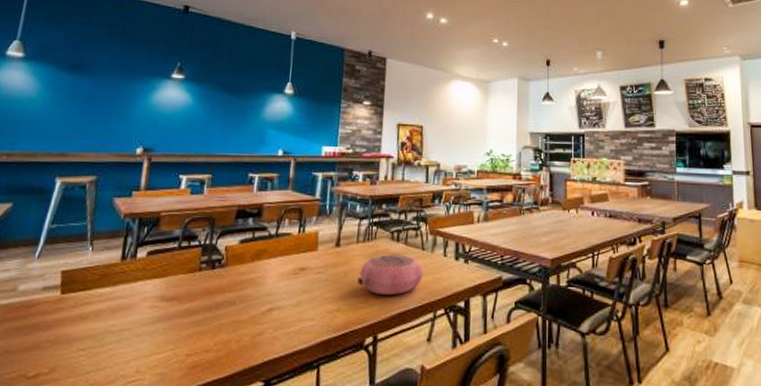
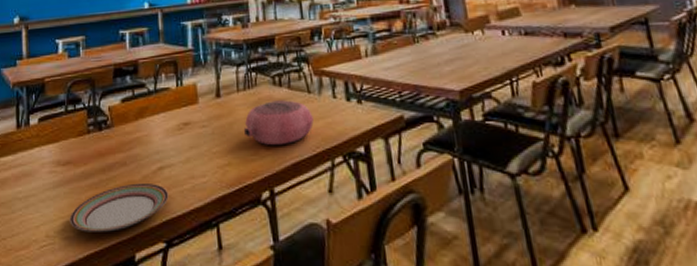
plate: none [165,322,274,370] -> present [69,182,169,232]

